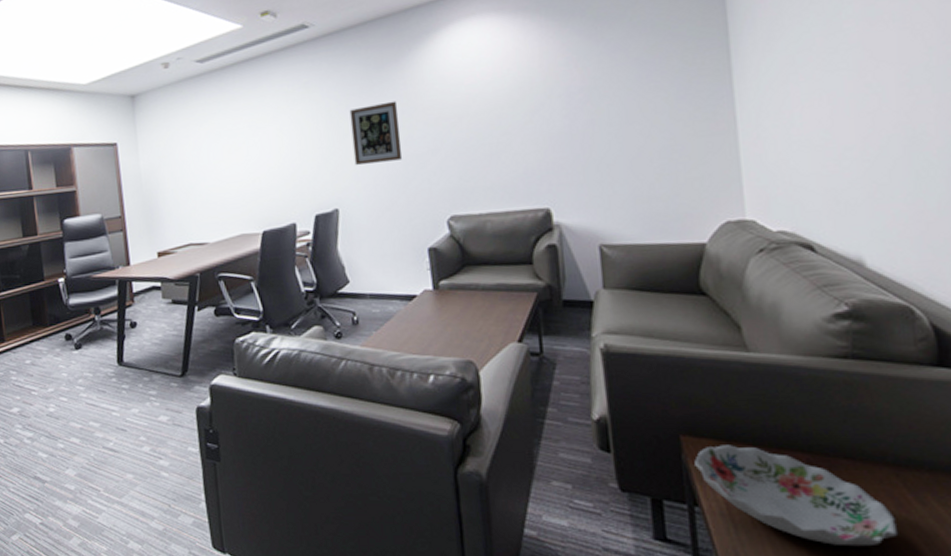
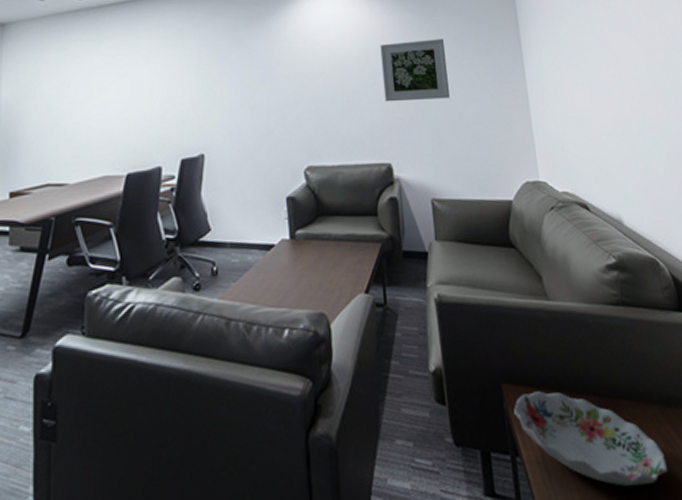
wall art: present [349,101,403,165] -> none [219,54,266,112]
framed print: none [537,61,627,141] -> present [380,39,450,102]

